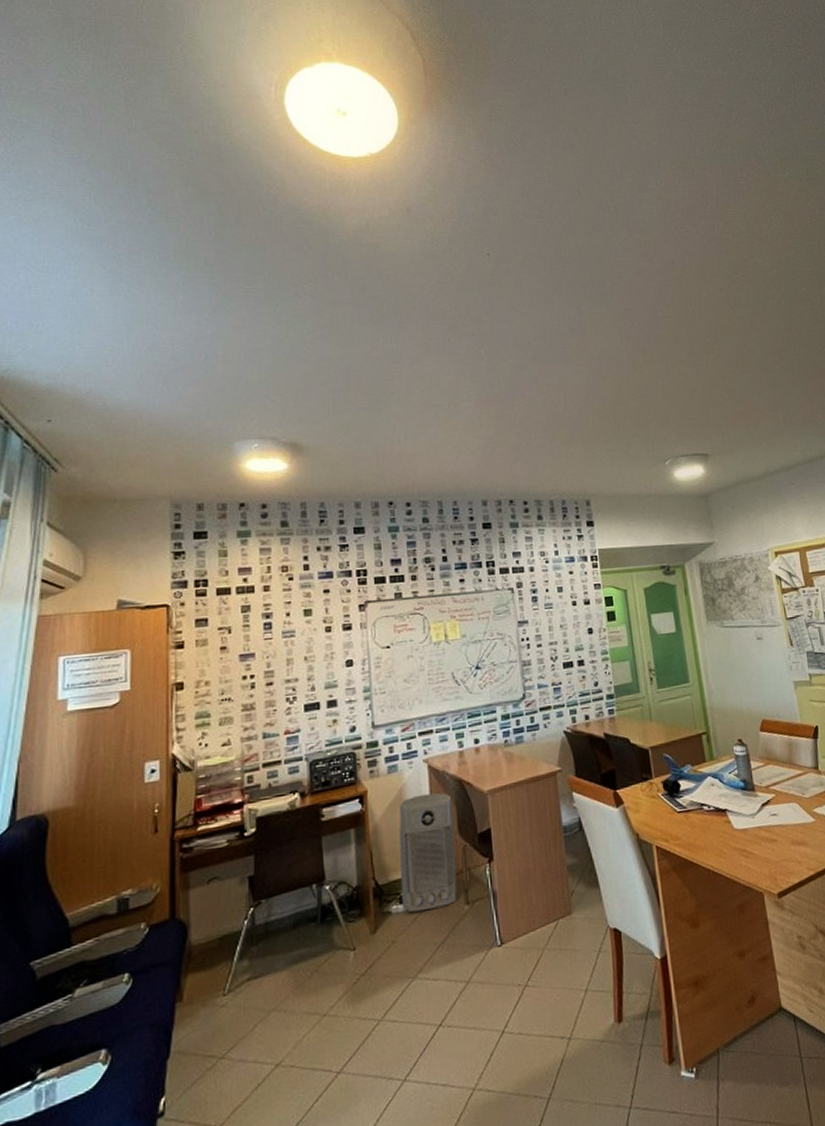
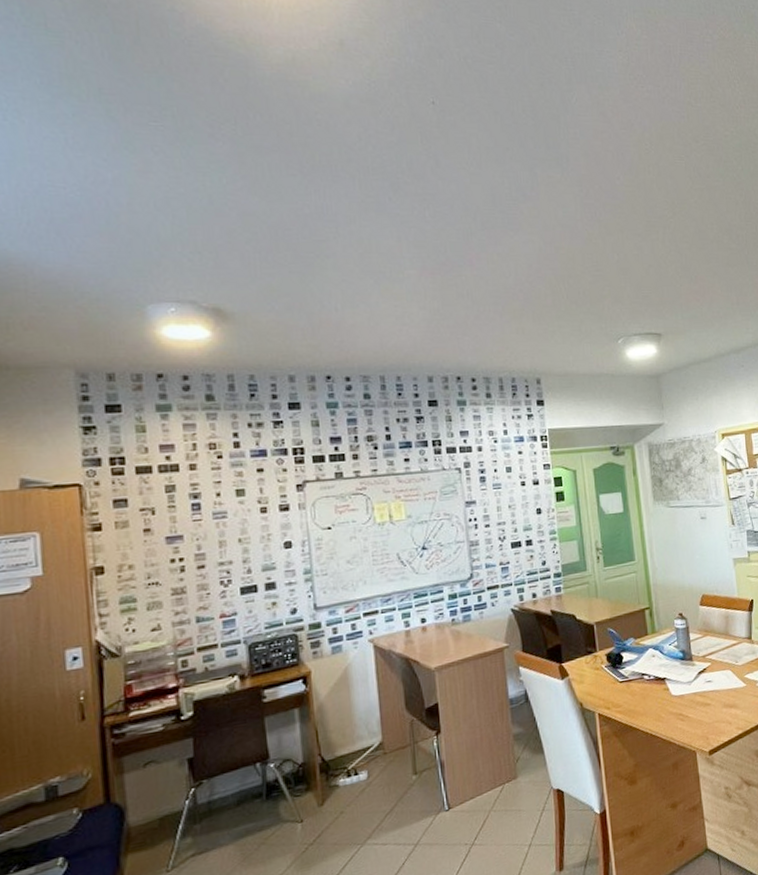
air purifier: present [399,792,458,913] -> none [344,671,405,785]

